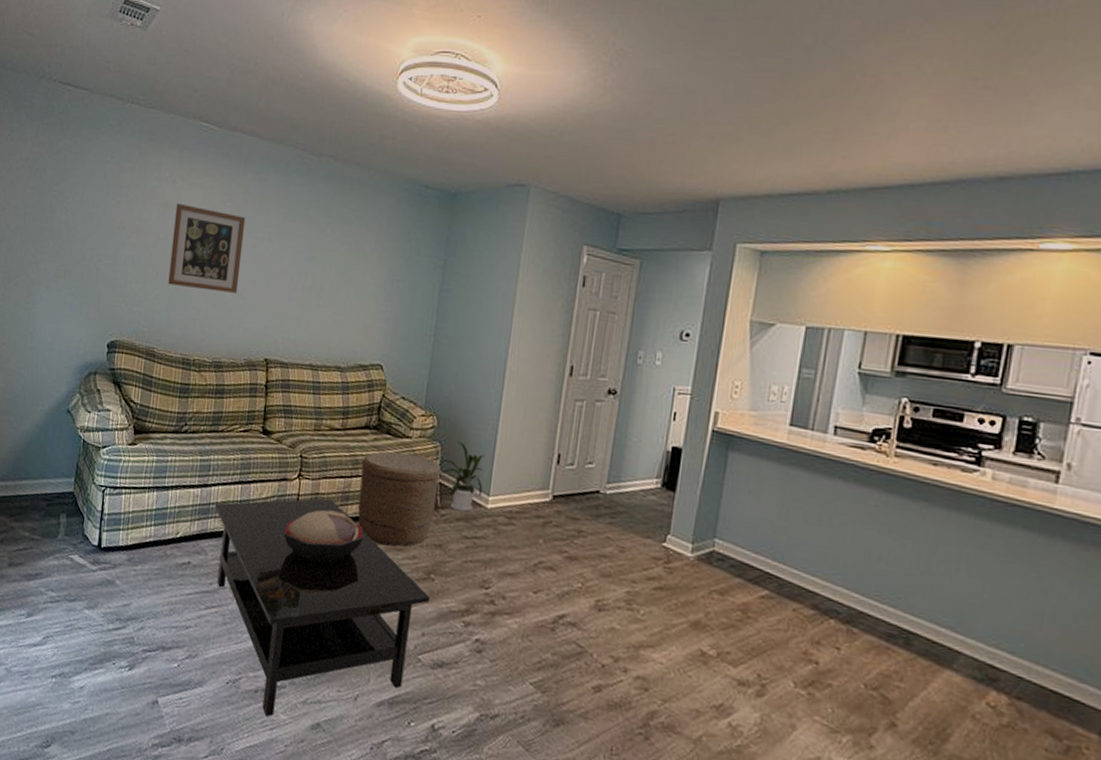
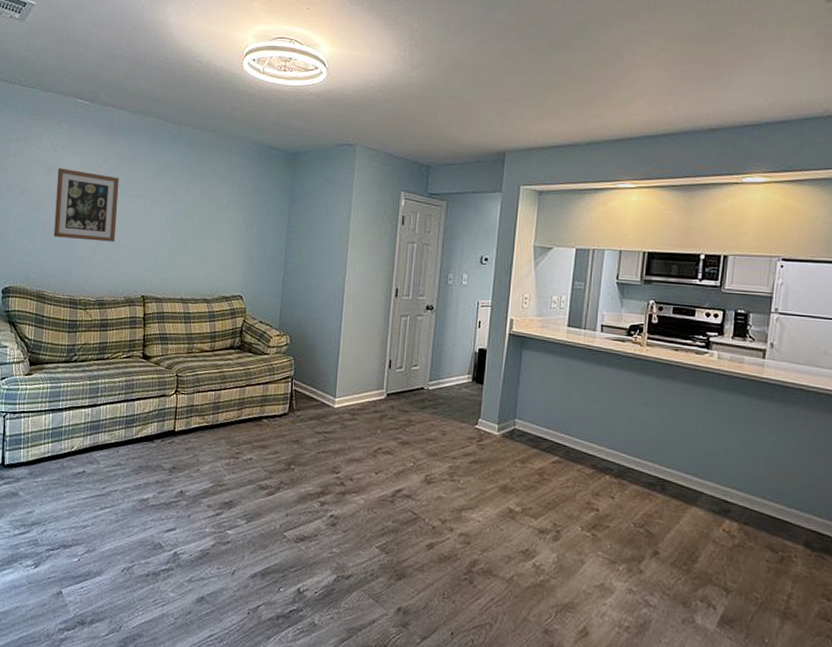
coffee table: present [214,498,430,717] -> none [104,409,291,596]
decorative bowl: present [284,509,364,563] -> none [165,418,234,463]
basket: present [358,451,442,547] -> none [227,366,296,445]
house plant: present [435,440,485,513] -> none [290,354,330,413]

